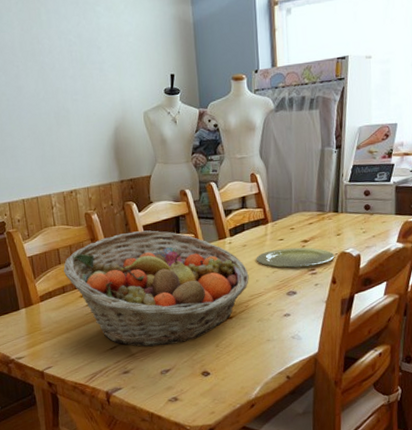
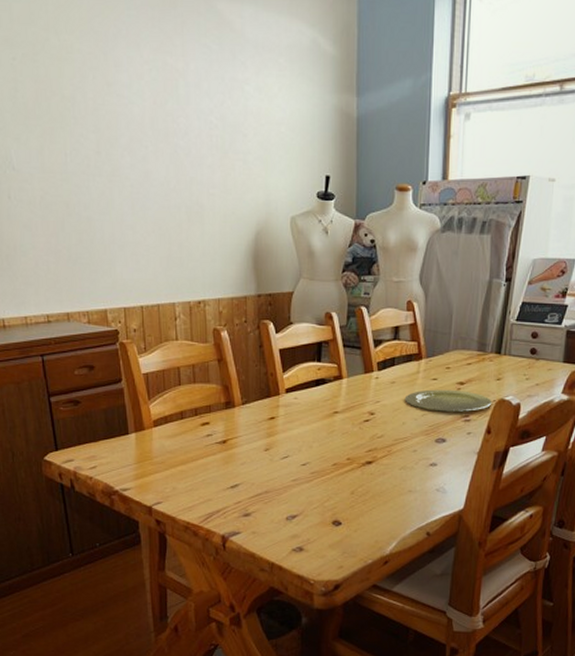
fruit basket: present [63,230,249,347] -> none [183,355,395,488]

